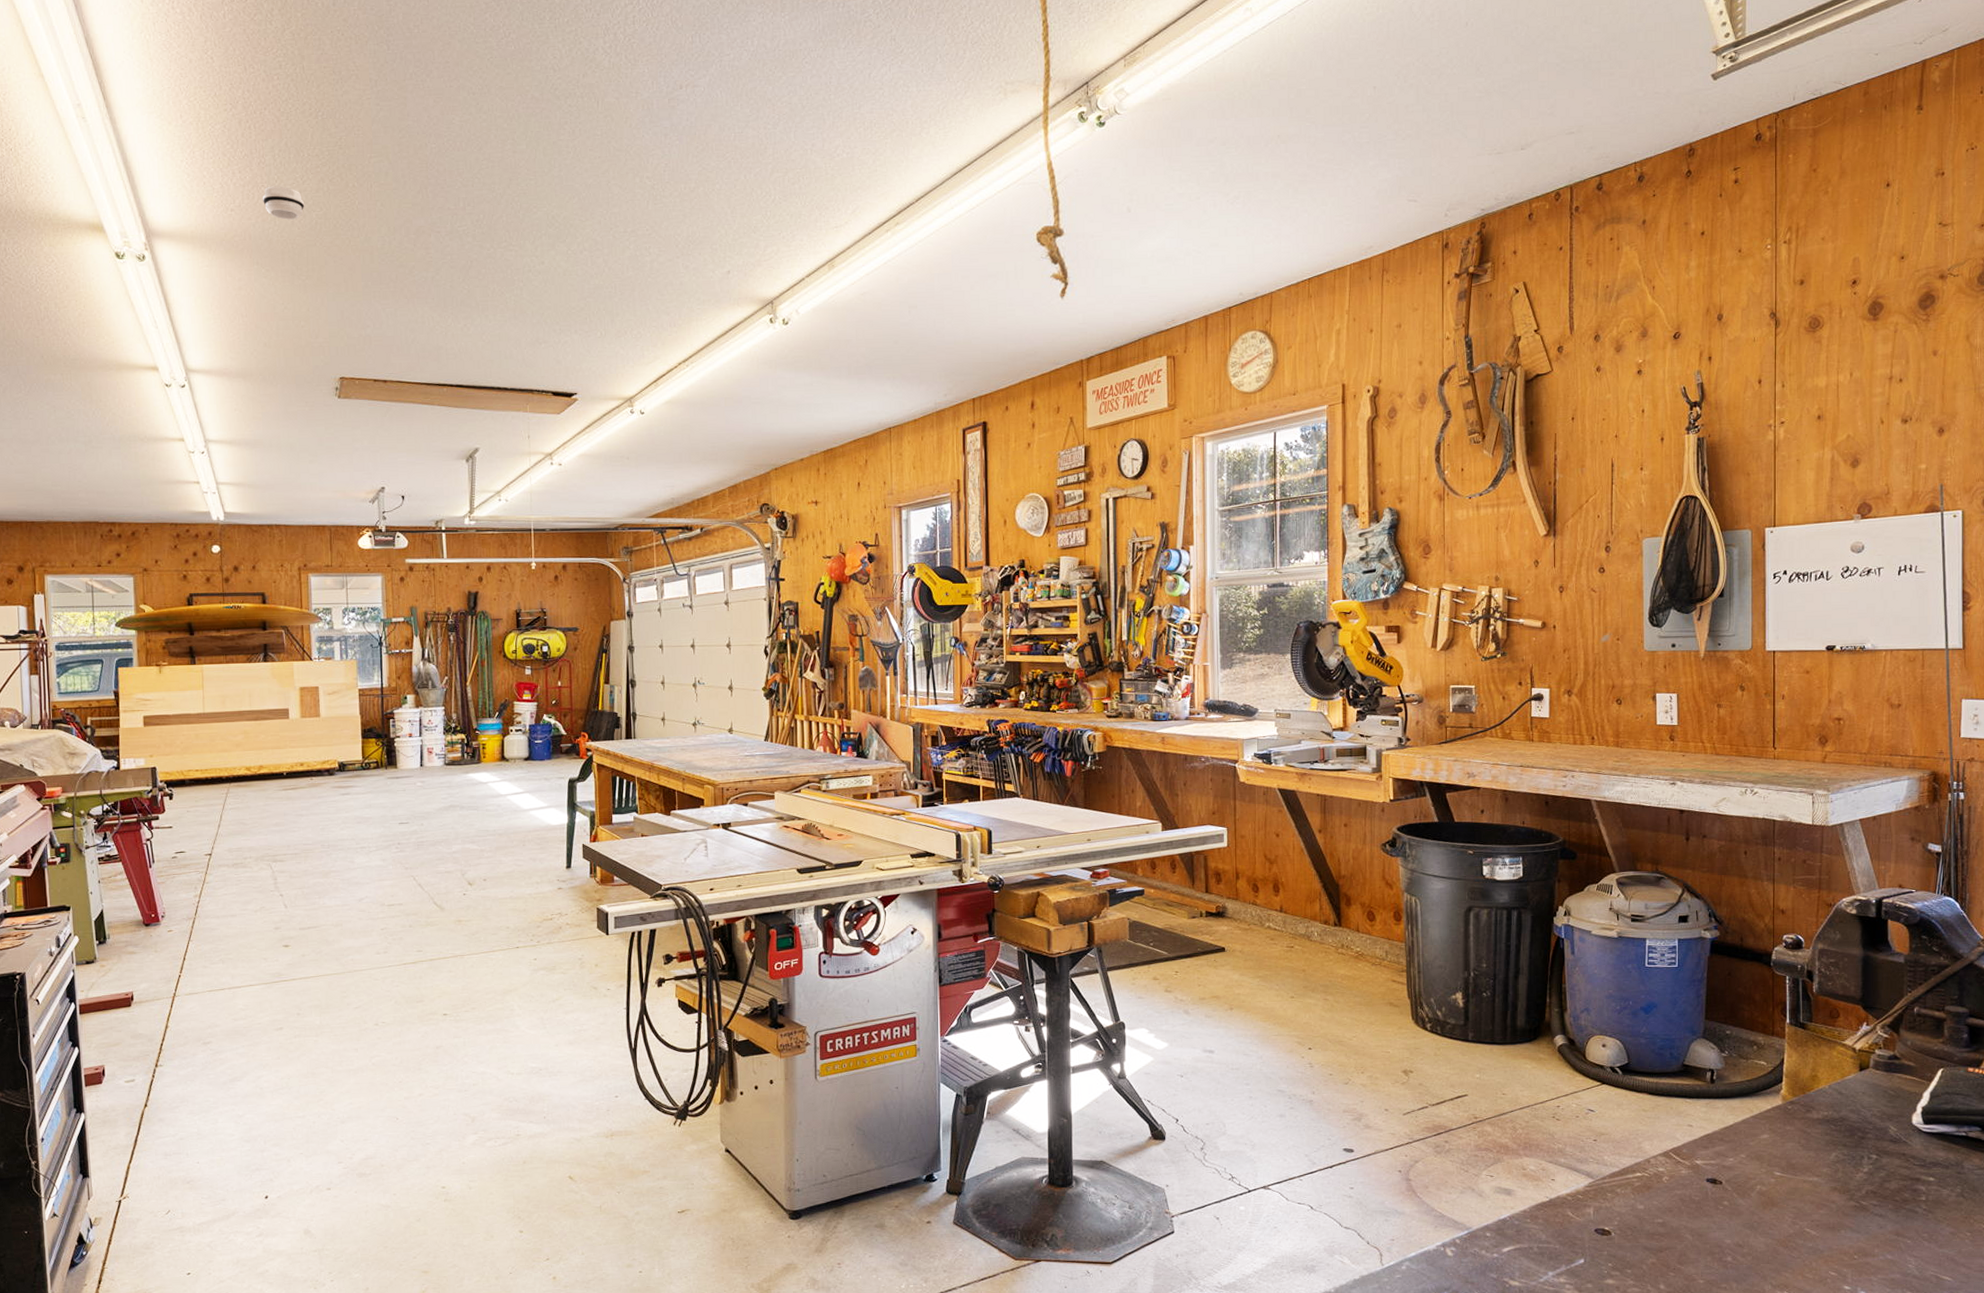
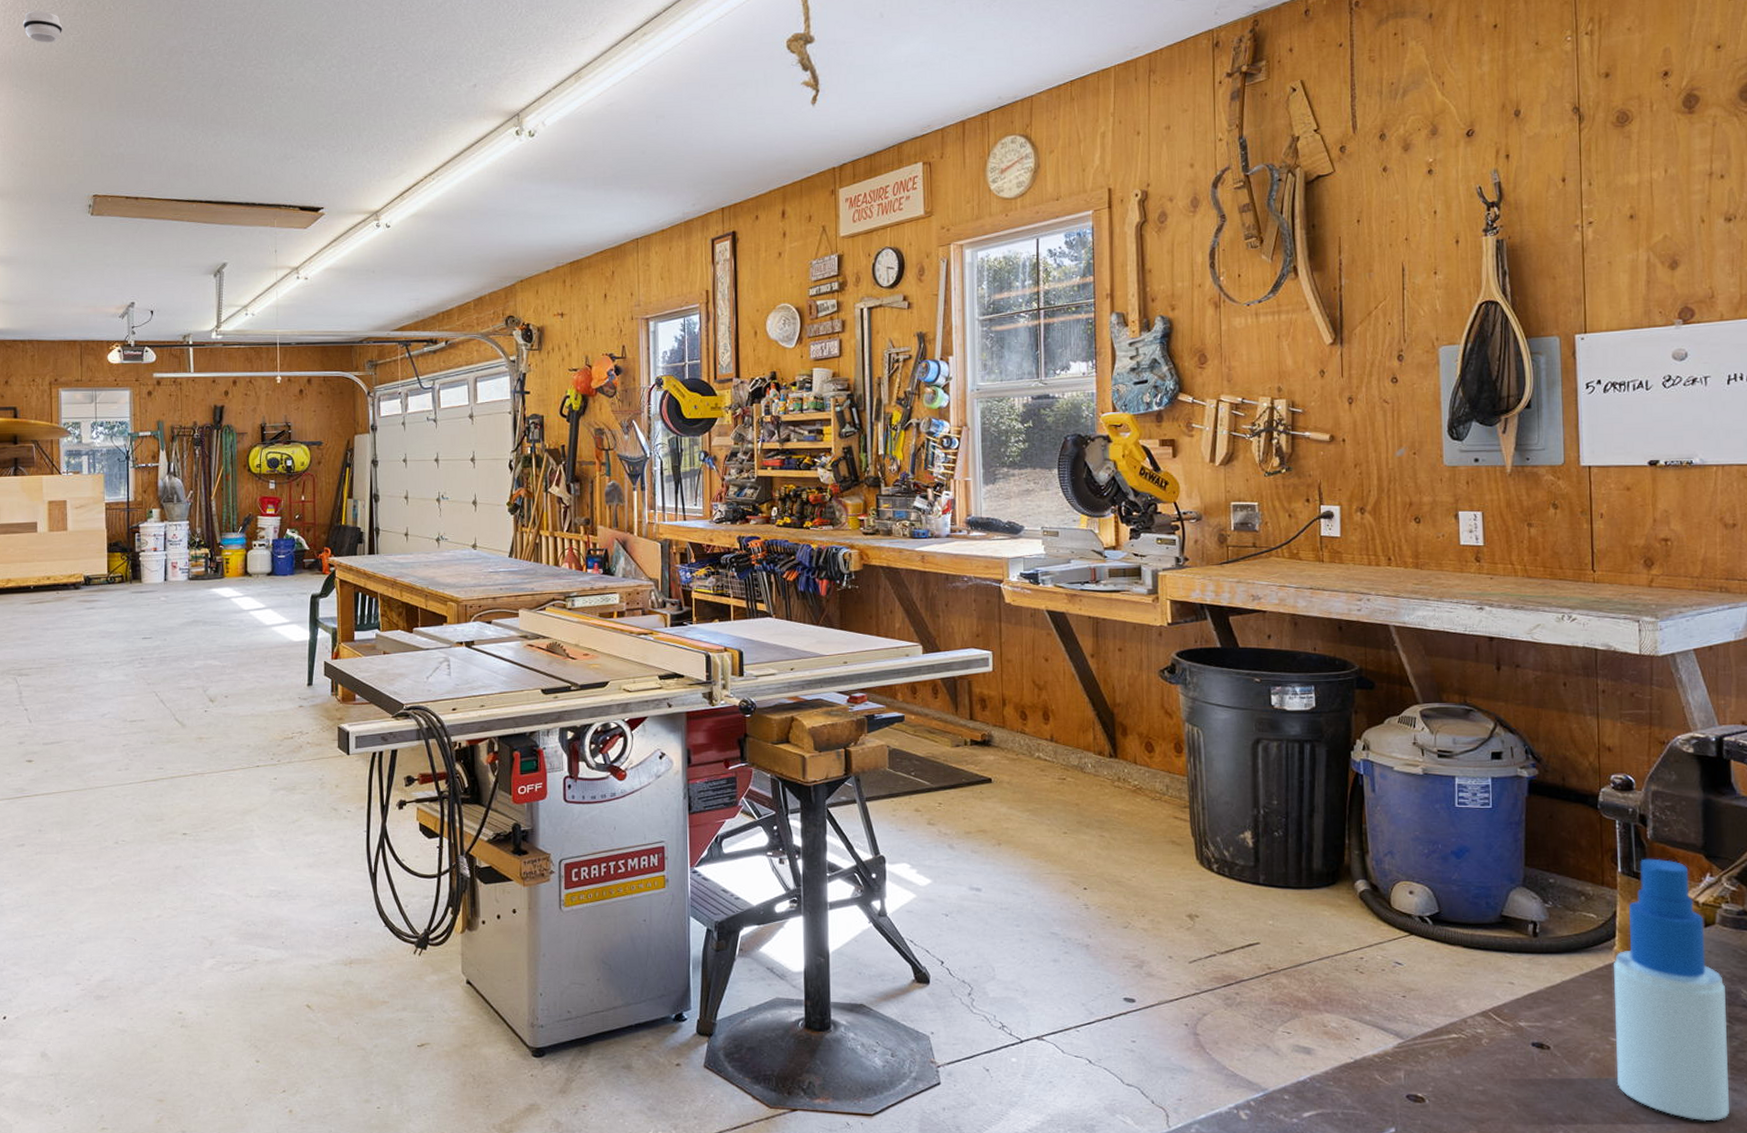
spray bottle: none [1779,1010,1876,1244] -> present [1614,858,1729,1122]

